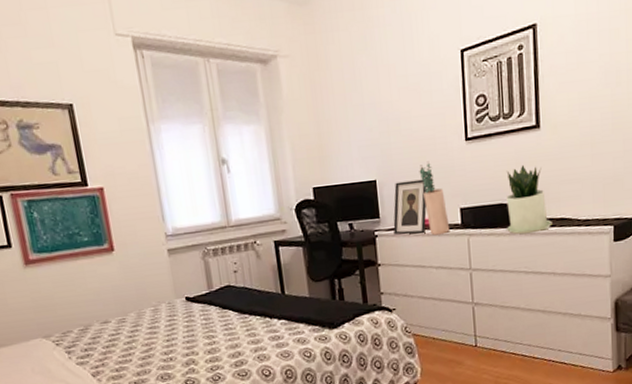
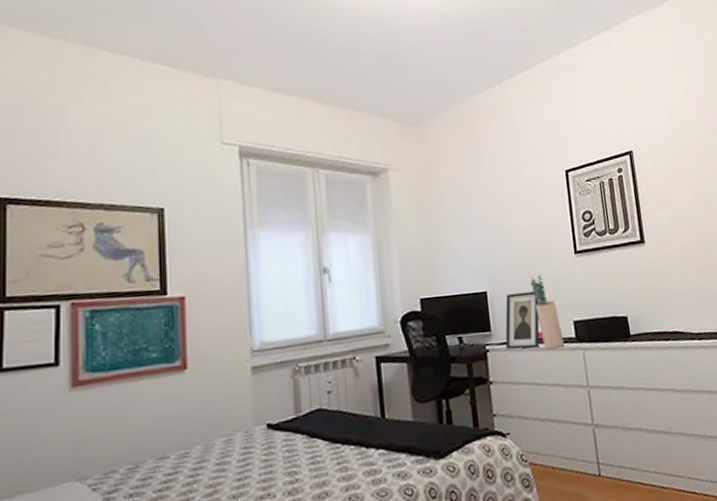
planter: present [506,164,552,235] -> none [616,278,666,349]

